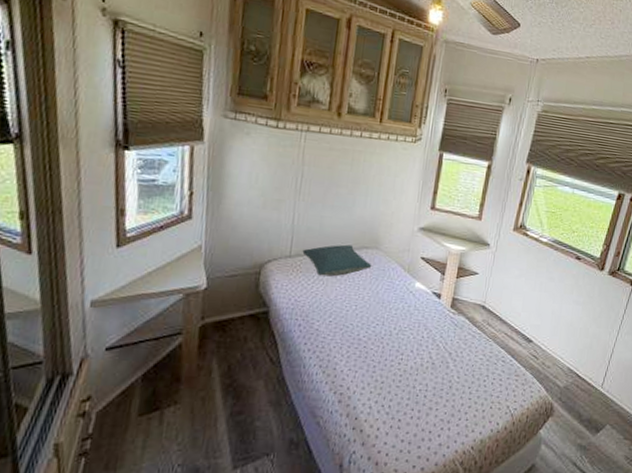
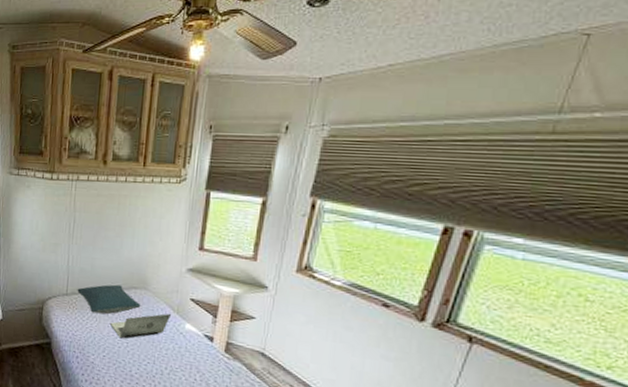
laptop: none [338,272,402,302] -> present [110,313,171,339]

